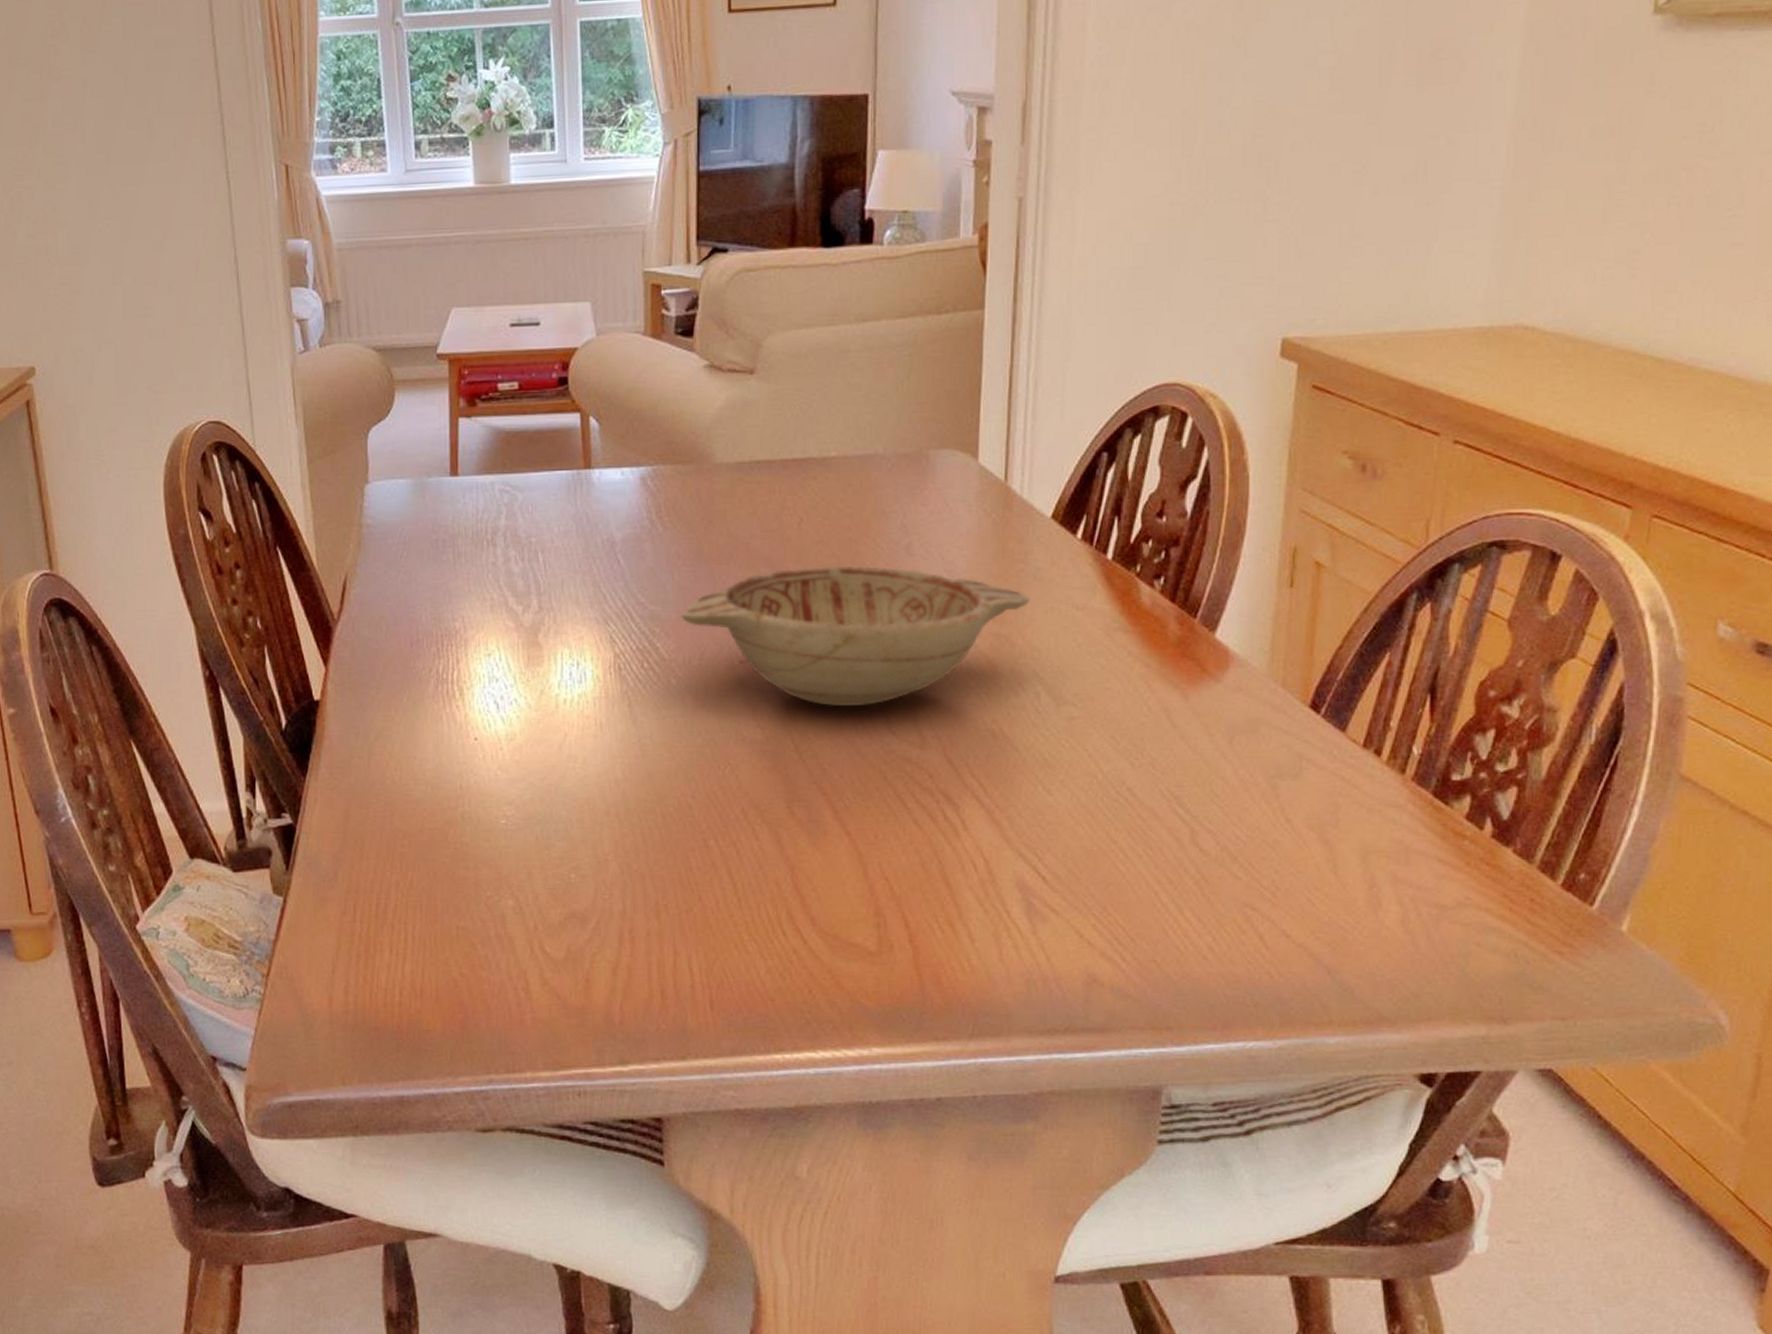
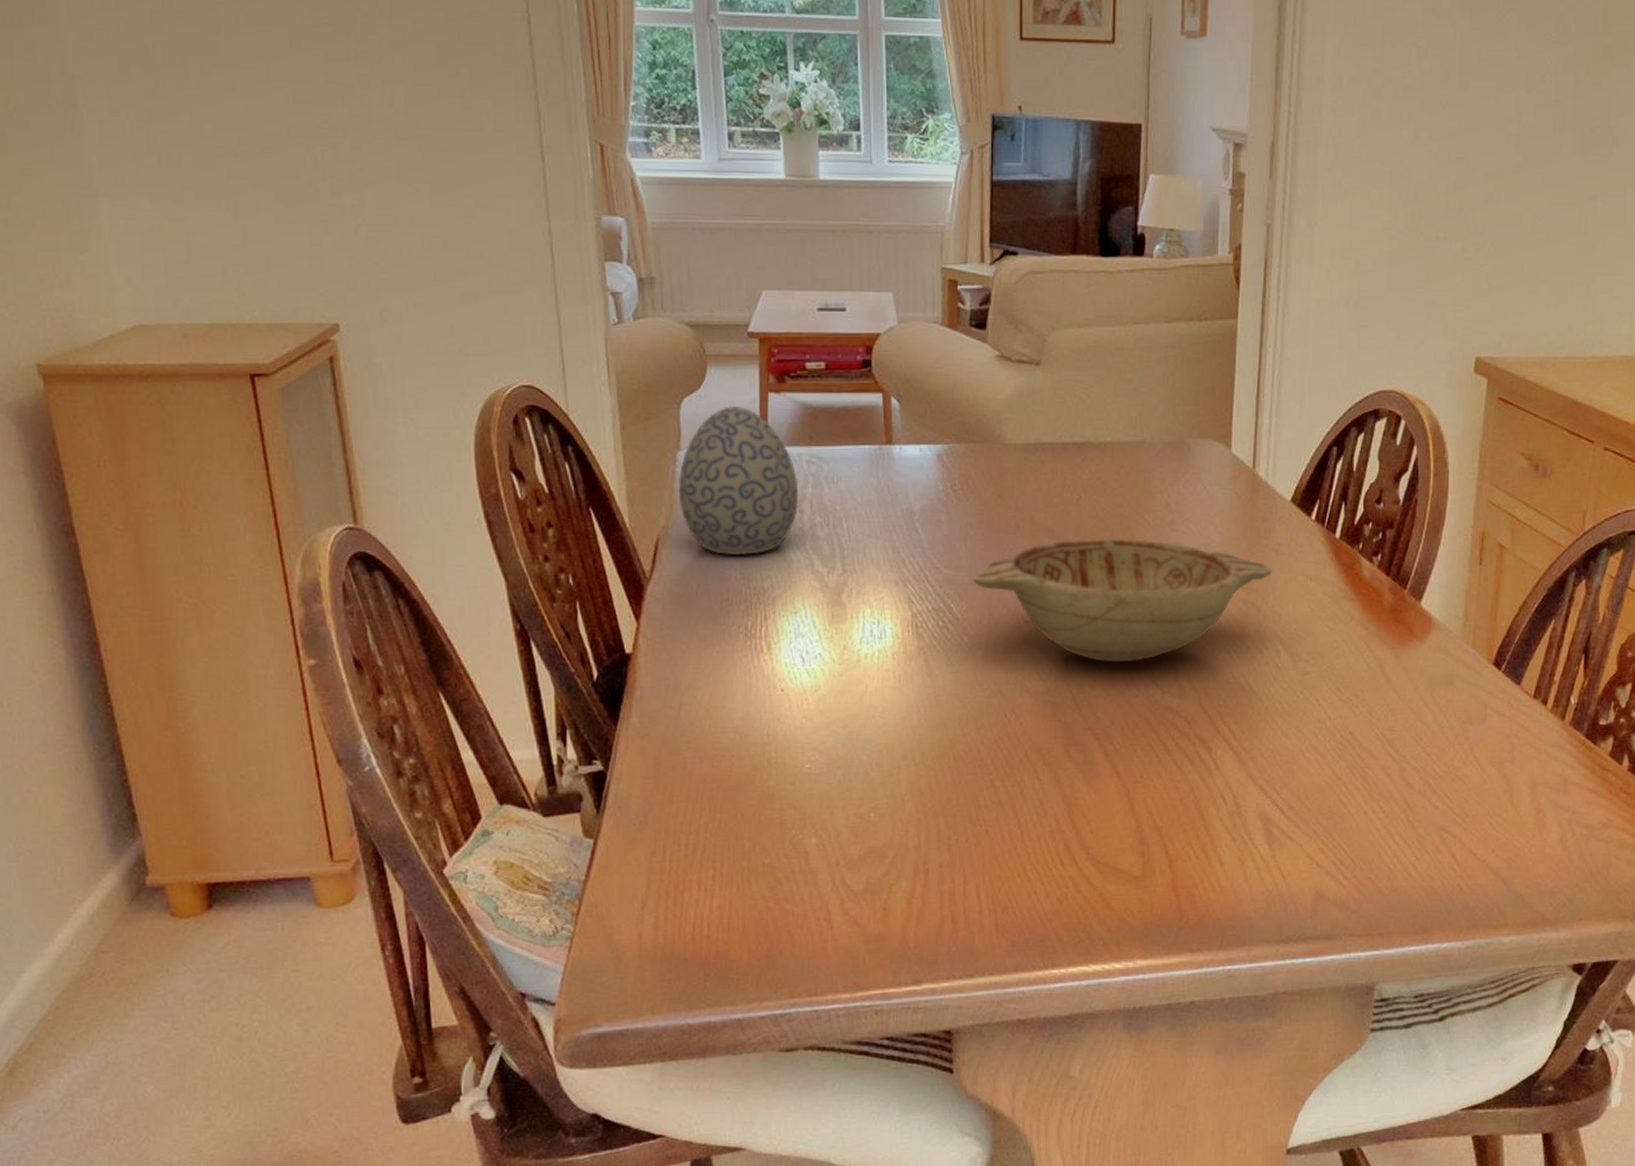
decorative egg: none [366,433,492,595] -> present [678,405,799,556]

